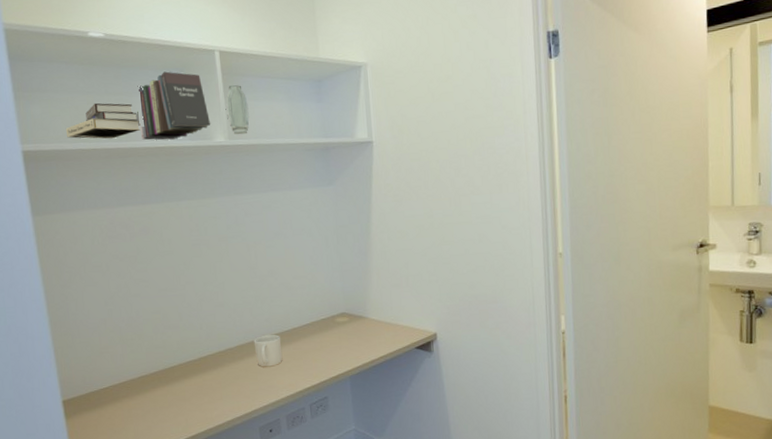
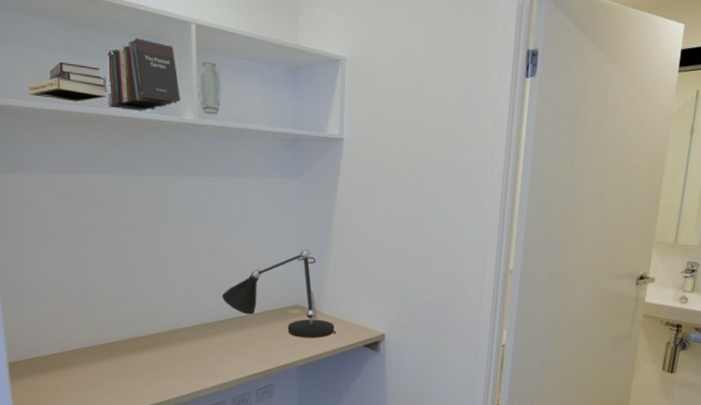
mug: present [253,335,283,368] -> none [206,319,234,351]
desk lamp: none [266,254,387,346] -> present [221,248,337,338]

